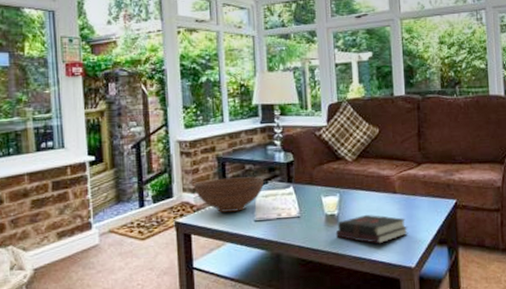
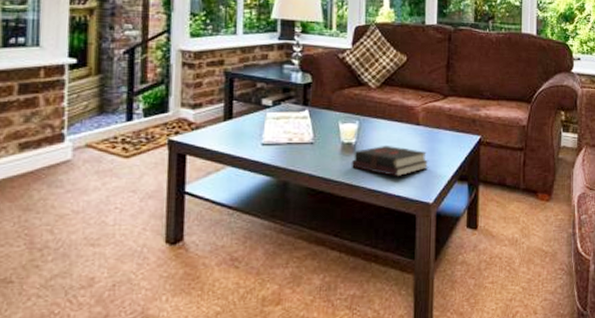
fruit bowl: present [194,176,265,212] -> none [195,95,277,133]

